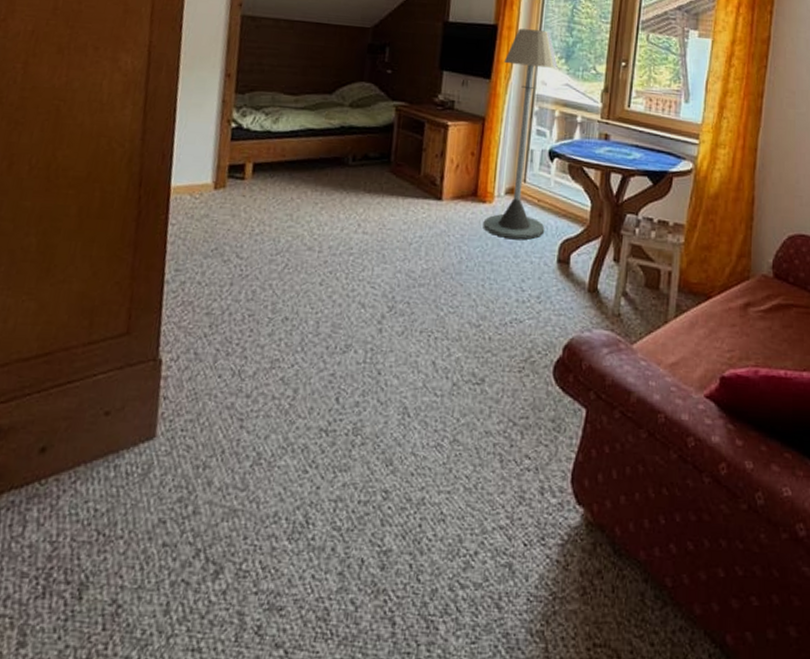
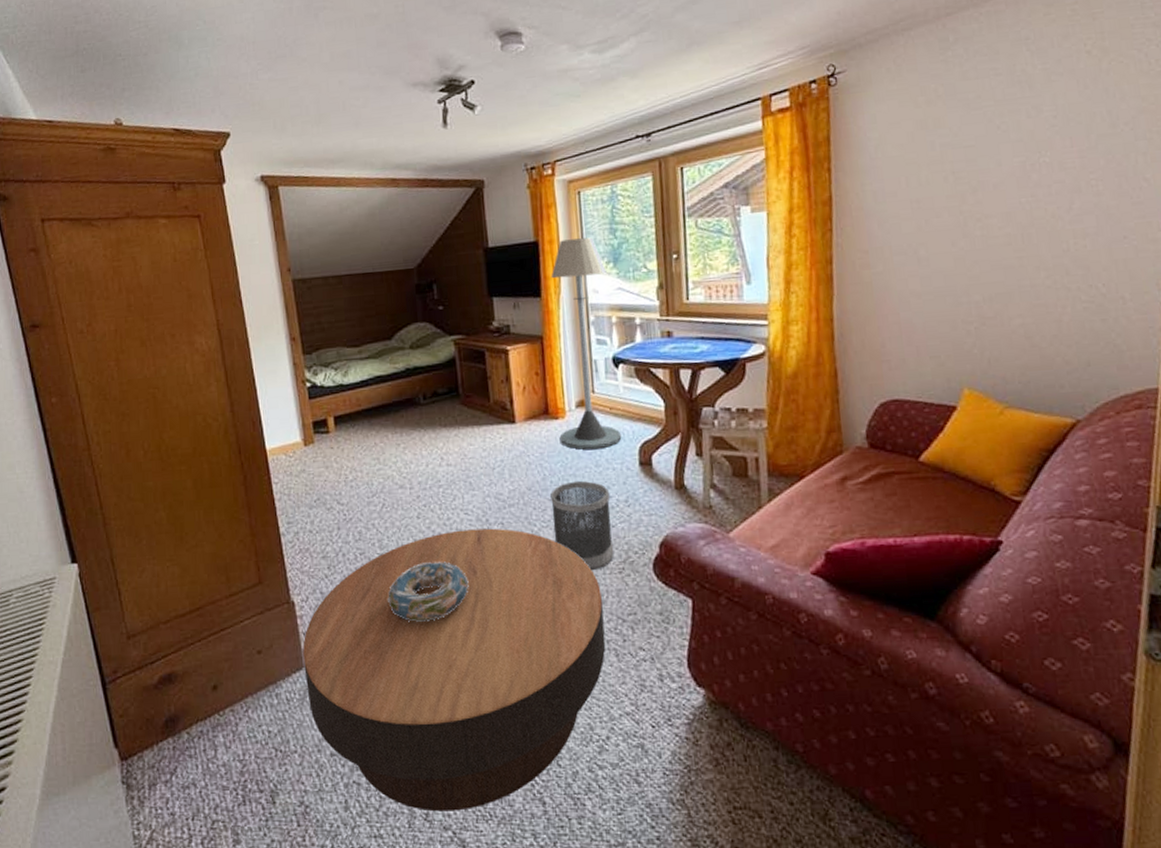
coffee table: none [151,304,497,626] -> present [303,528,606,812]
decorative bowl: none [267,334,361,402] -> present [387,562,469,623]
wastebasket: none [459,269,524,367] -> present [550,480,614,571]

